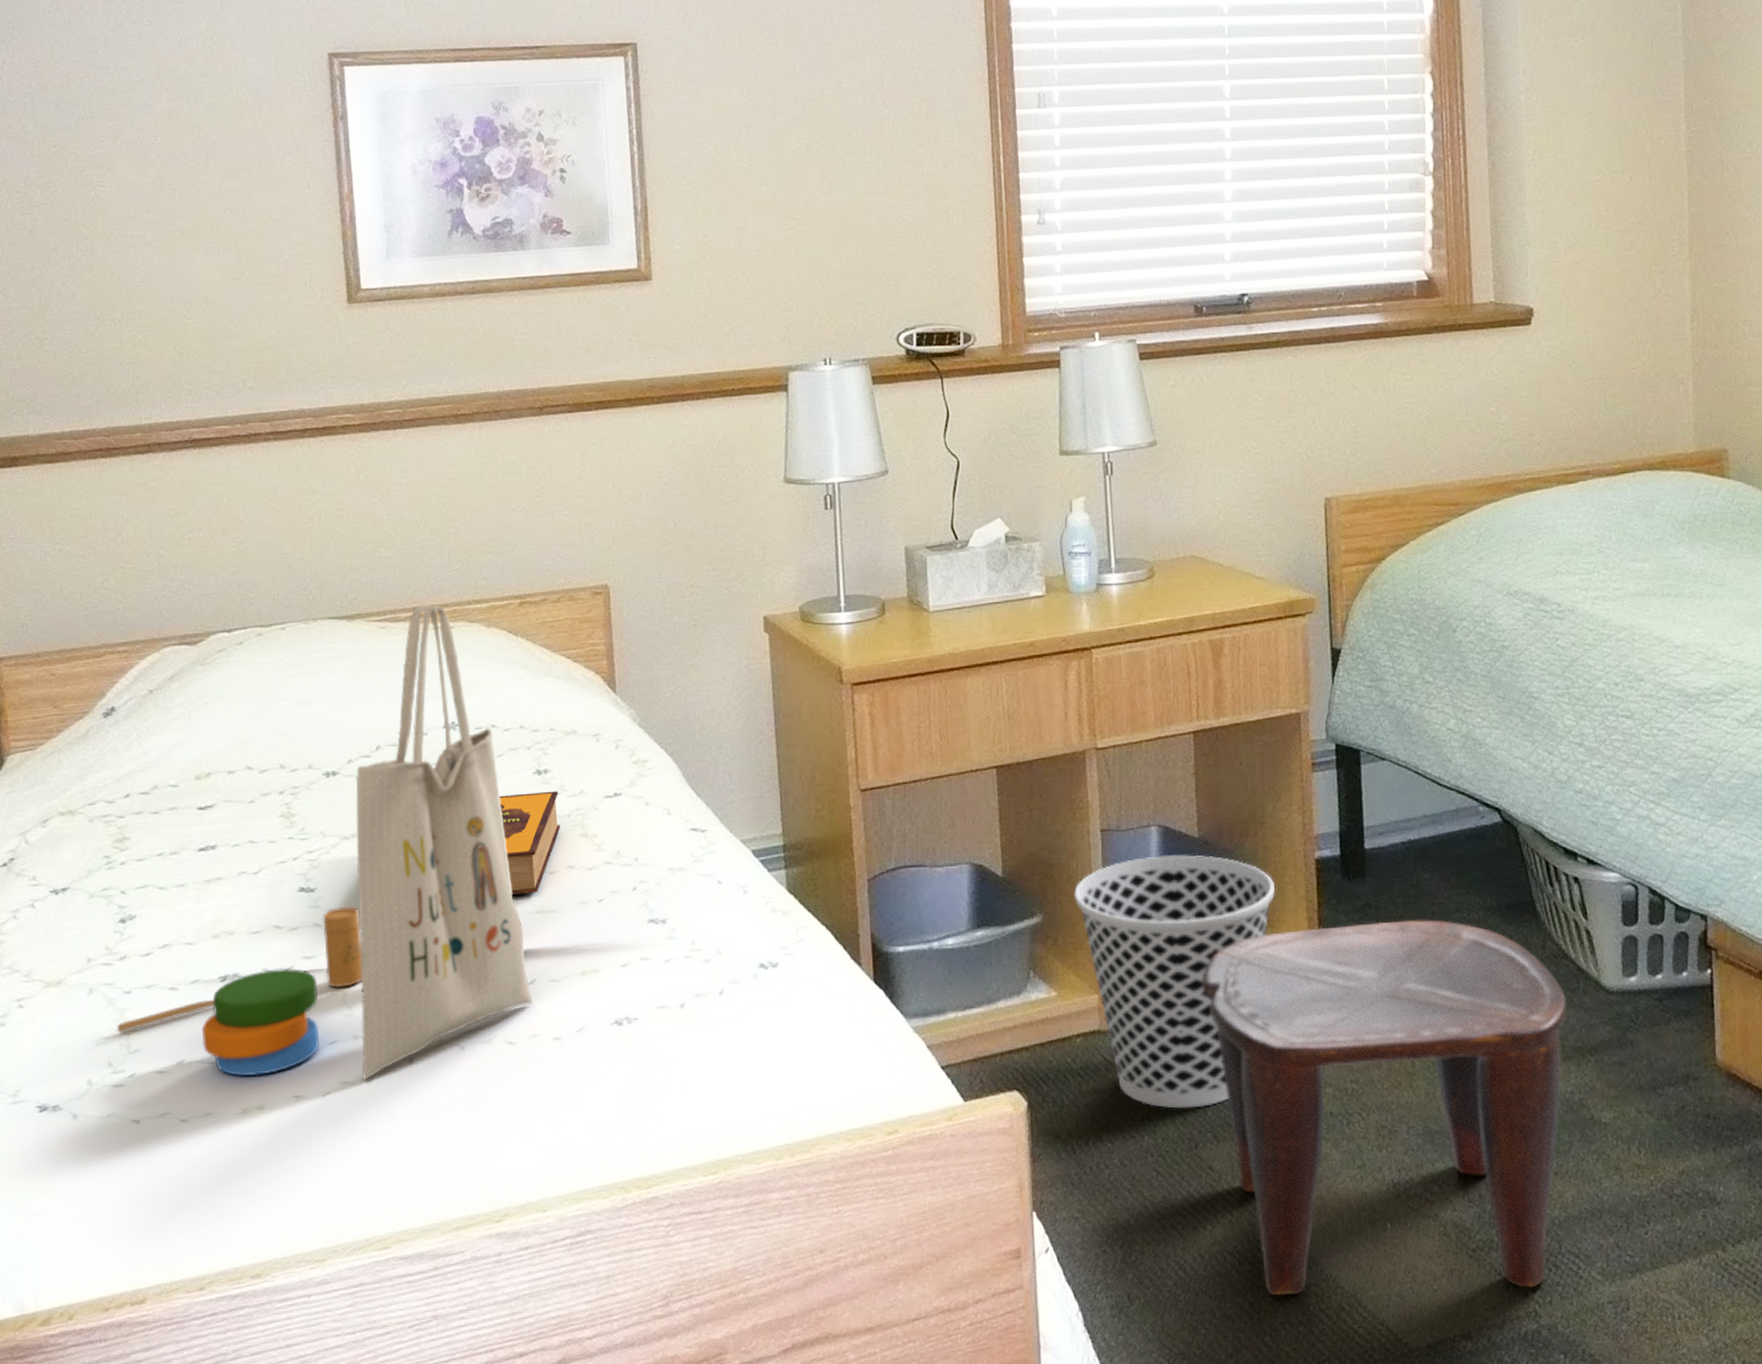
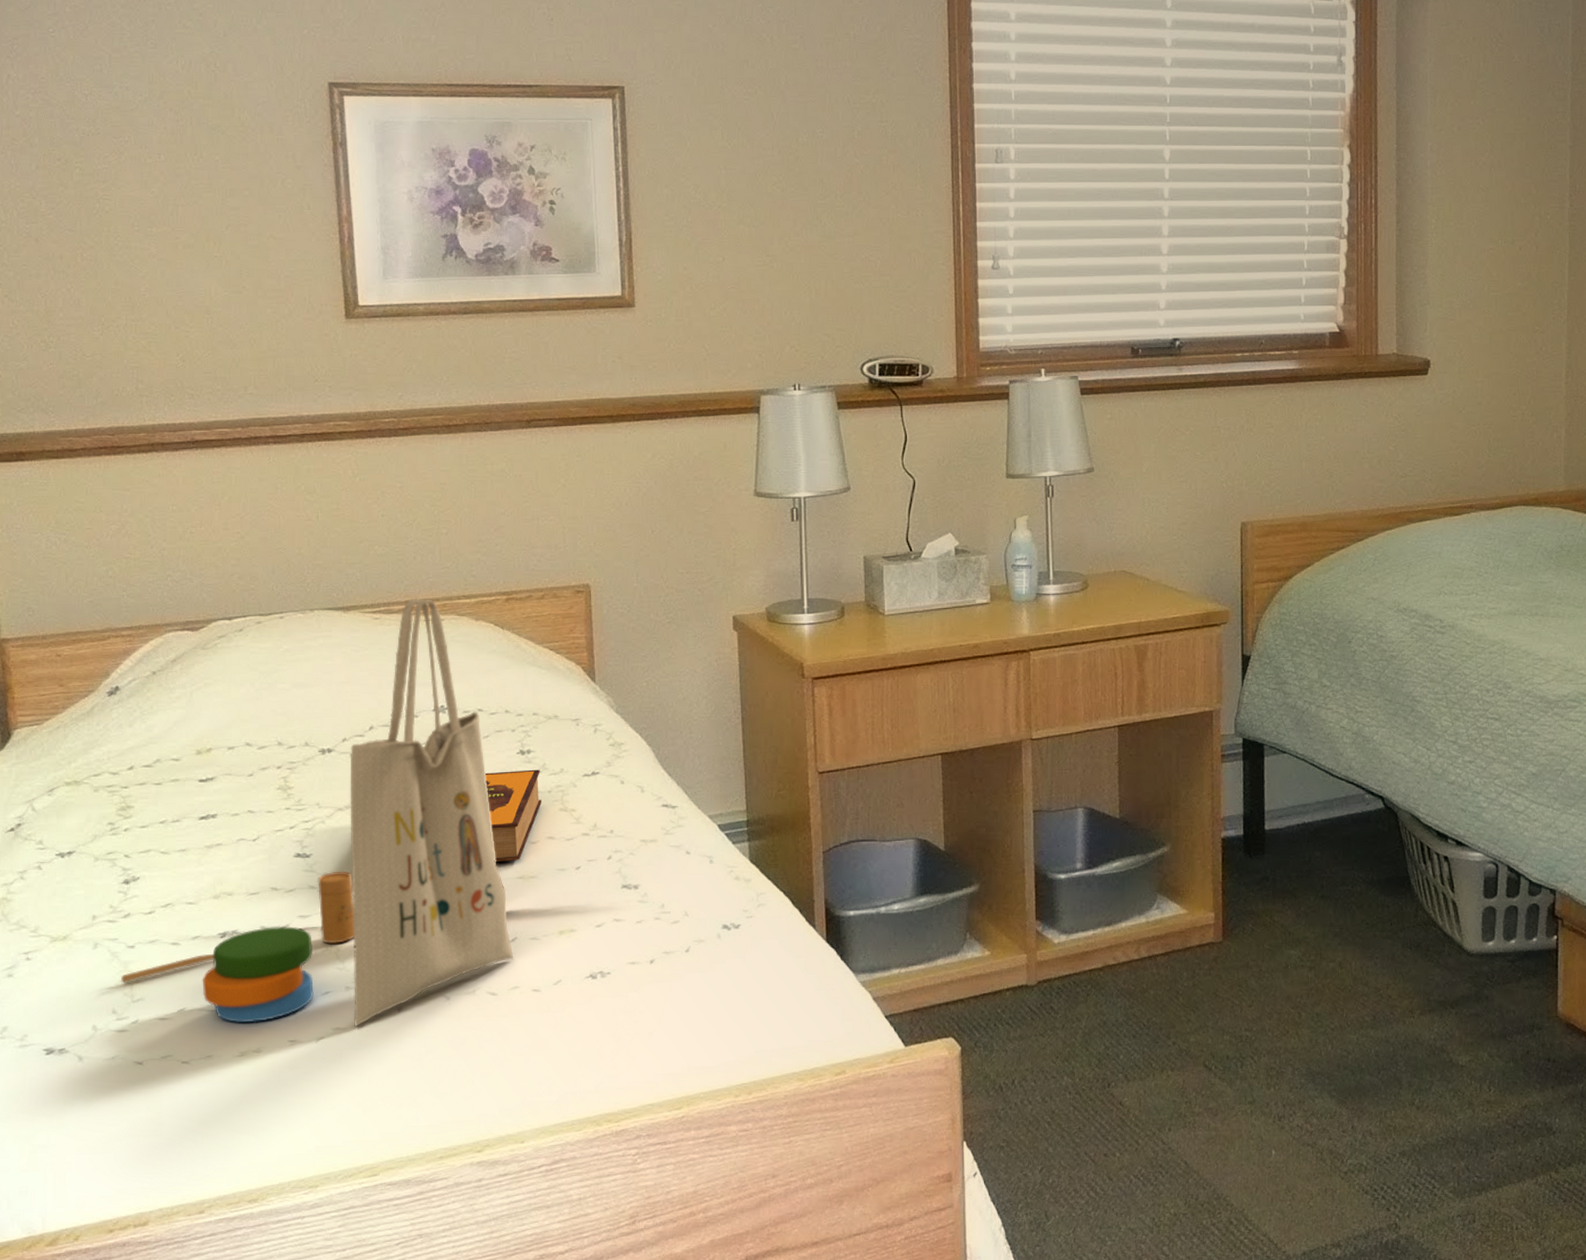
wastebasket: present [1073,854,1275,1109] -> none [1007,833,1185,1053]
stool: present [1201,920,1568,1296] -> none [1118,891,1434,1212]

